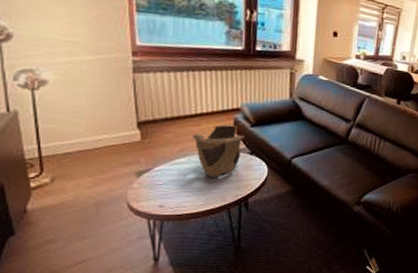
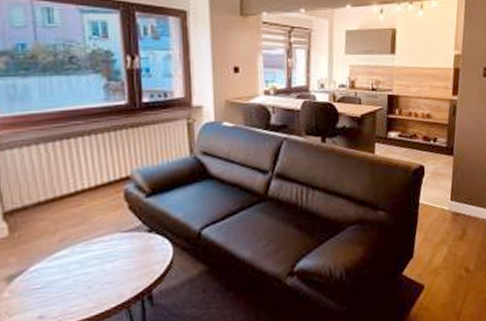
decorative bowl: present [193,124,244,177] -> none [74,198,139,269]

